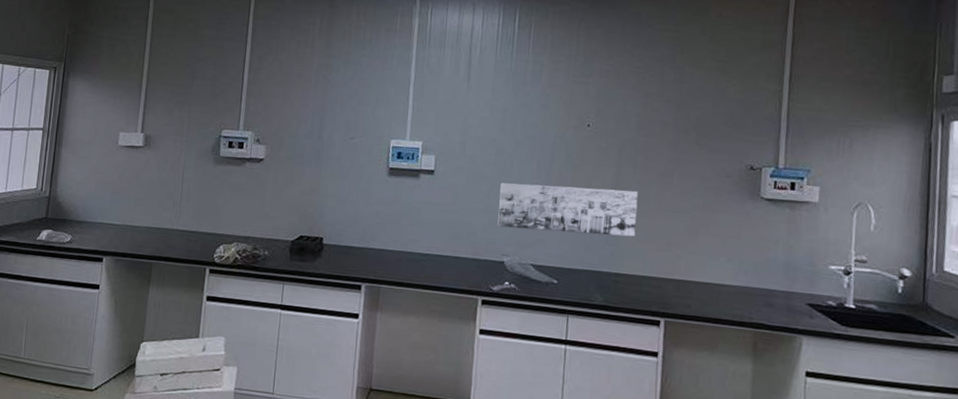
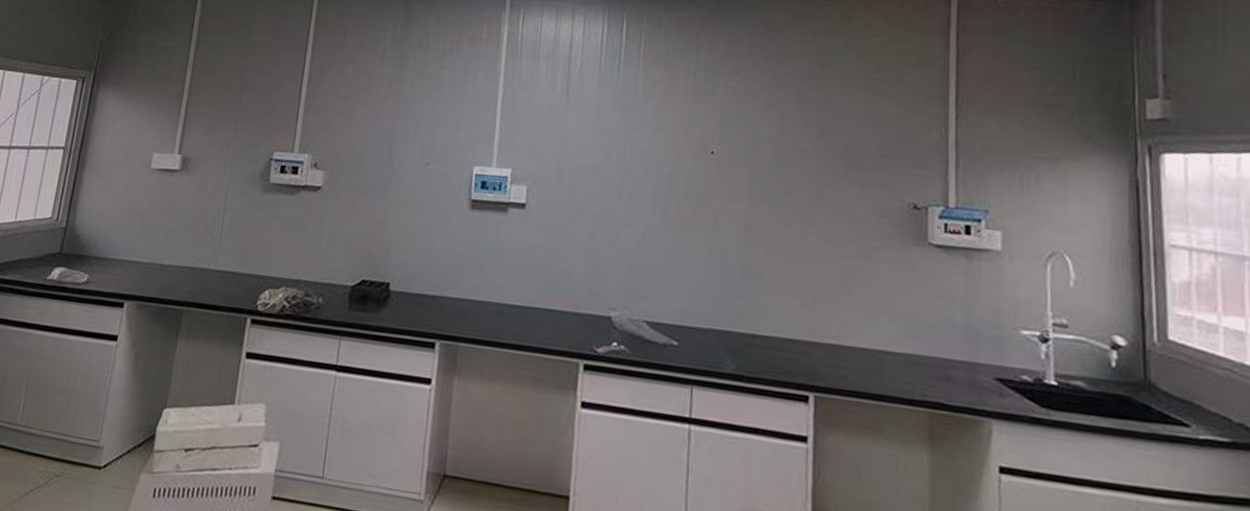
wall art: present [497,182,639,237] -> none [602,220,776,290]

